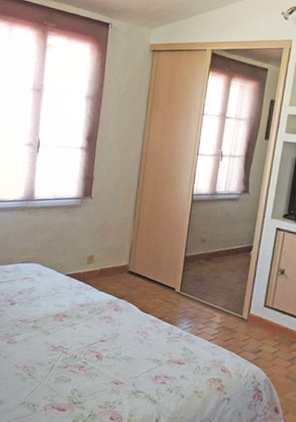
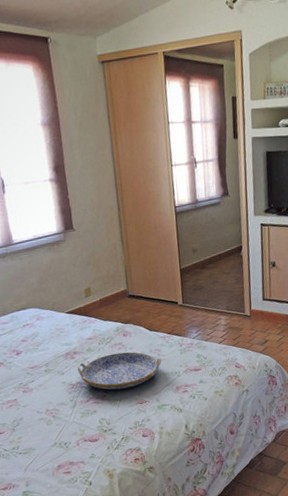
serving tray: none [62,325,147,365] -> present [76,352,162,390]

